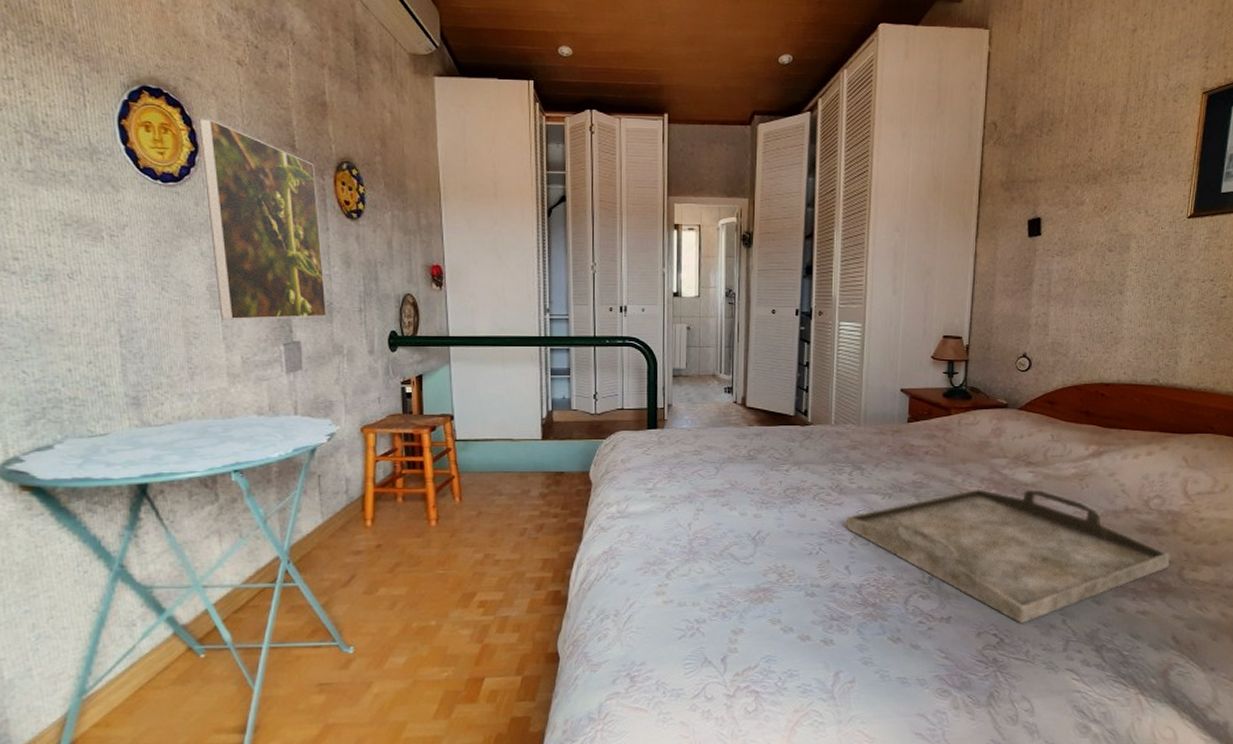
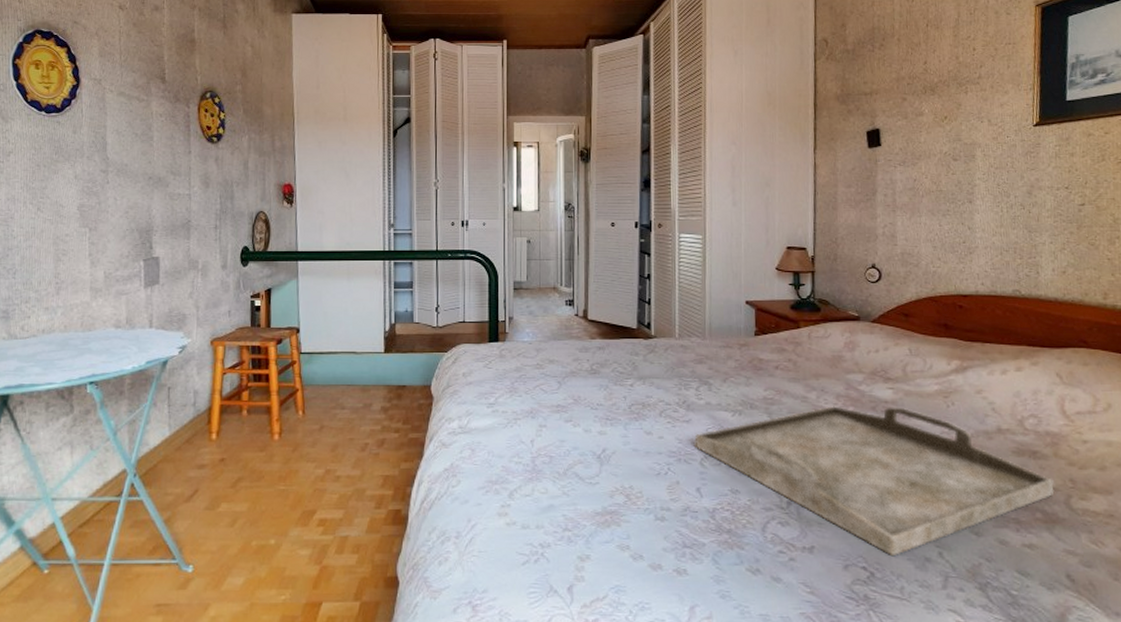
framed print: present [199,118,328,320] -> none [81,56,186,238]

